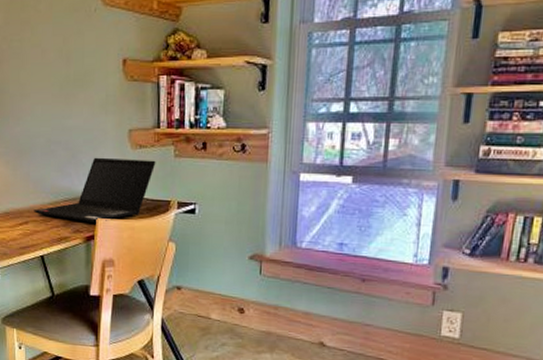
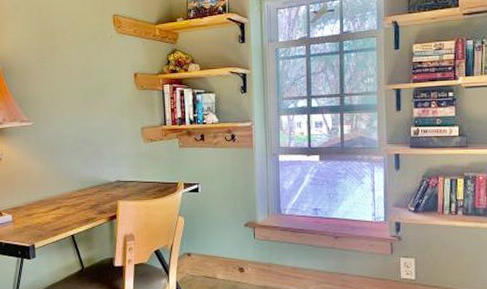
laptop computer: present [34,157,156,223] -> none [64,150,165,205]

